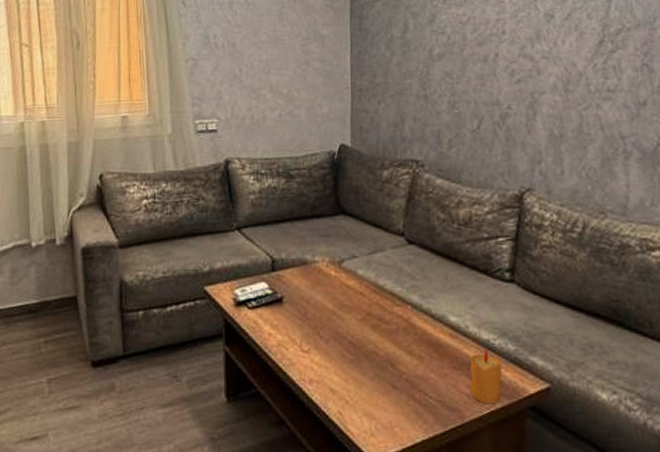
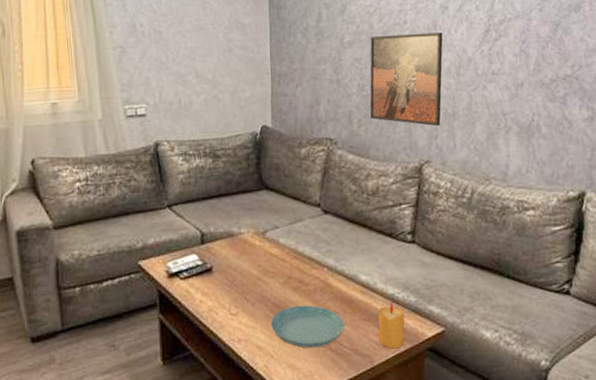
saucer: none [345,346,431,396] -> present [270,305,345,349]
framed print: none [461,44,548,150] -> present [369,32,443,127]

